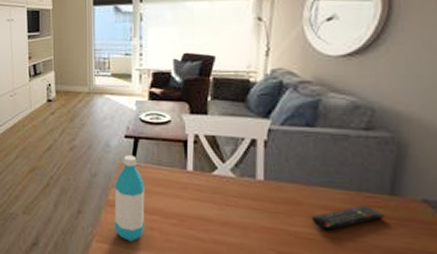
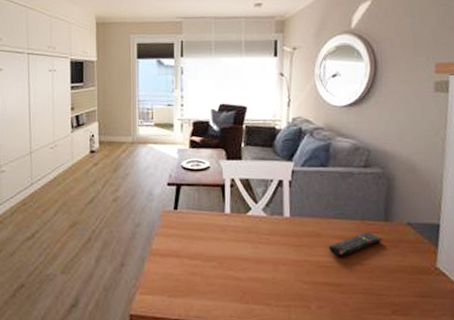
water bottle: present [114,155,145,242] -> none [157,203,187,289]

